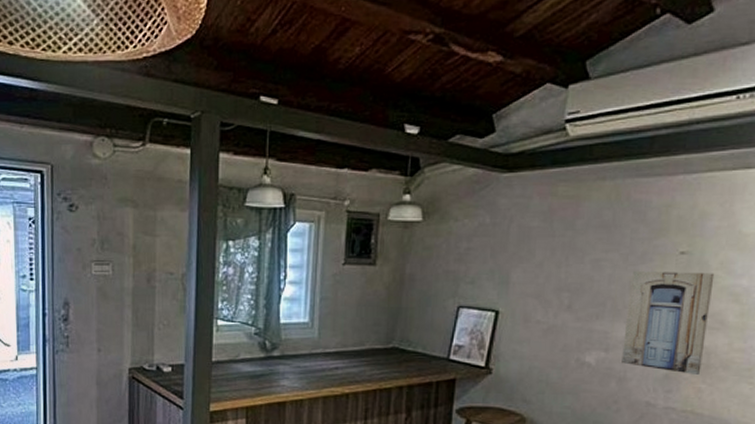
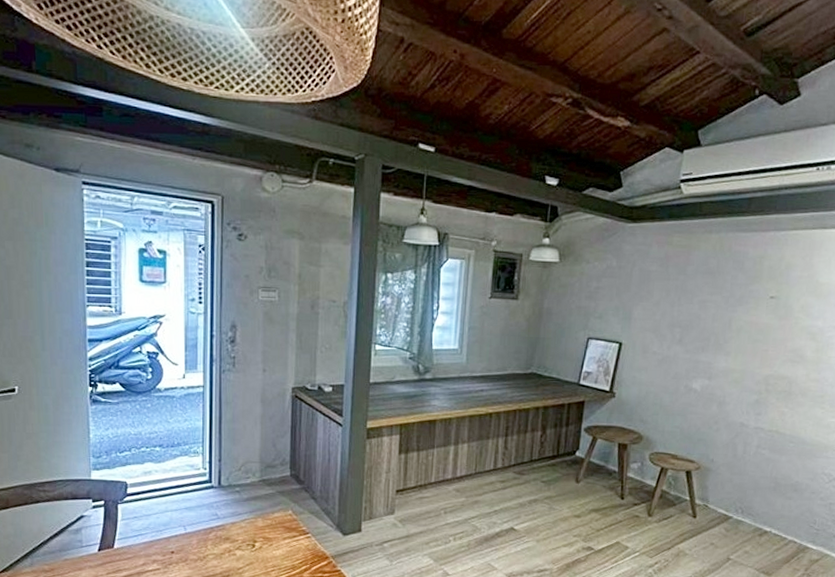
wall art: present [621,271,715,374] -> none [721,312,797,400]

